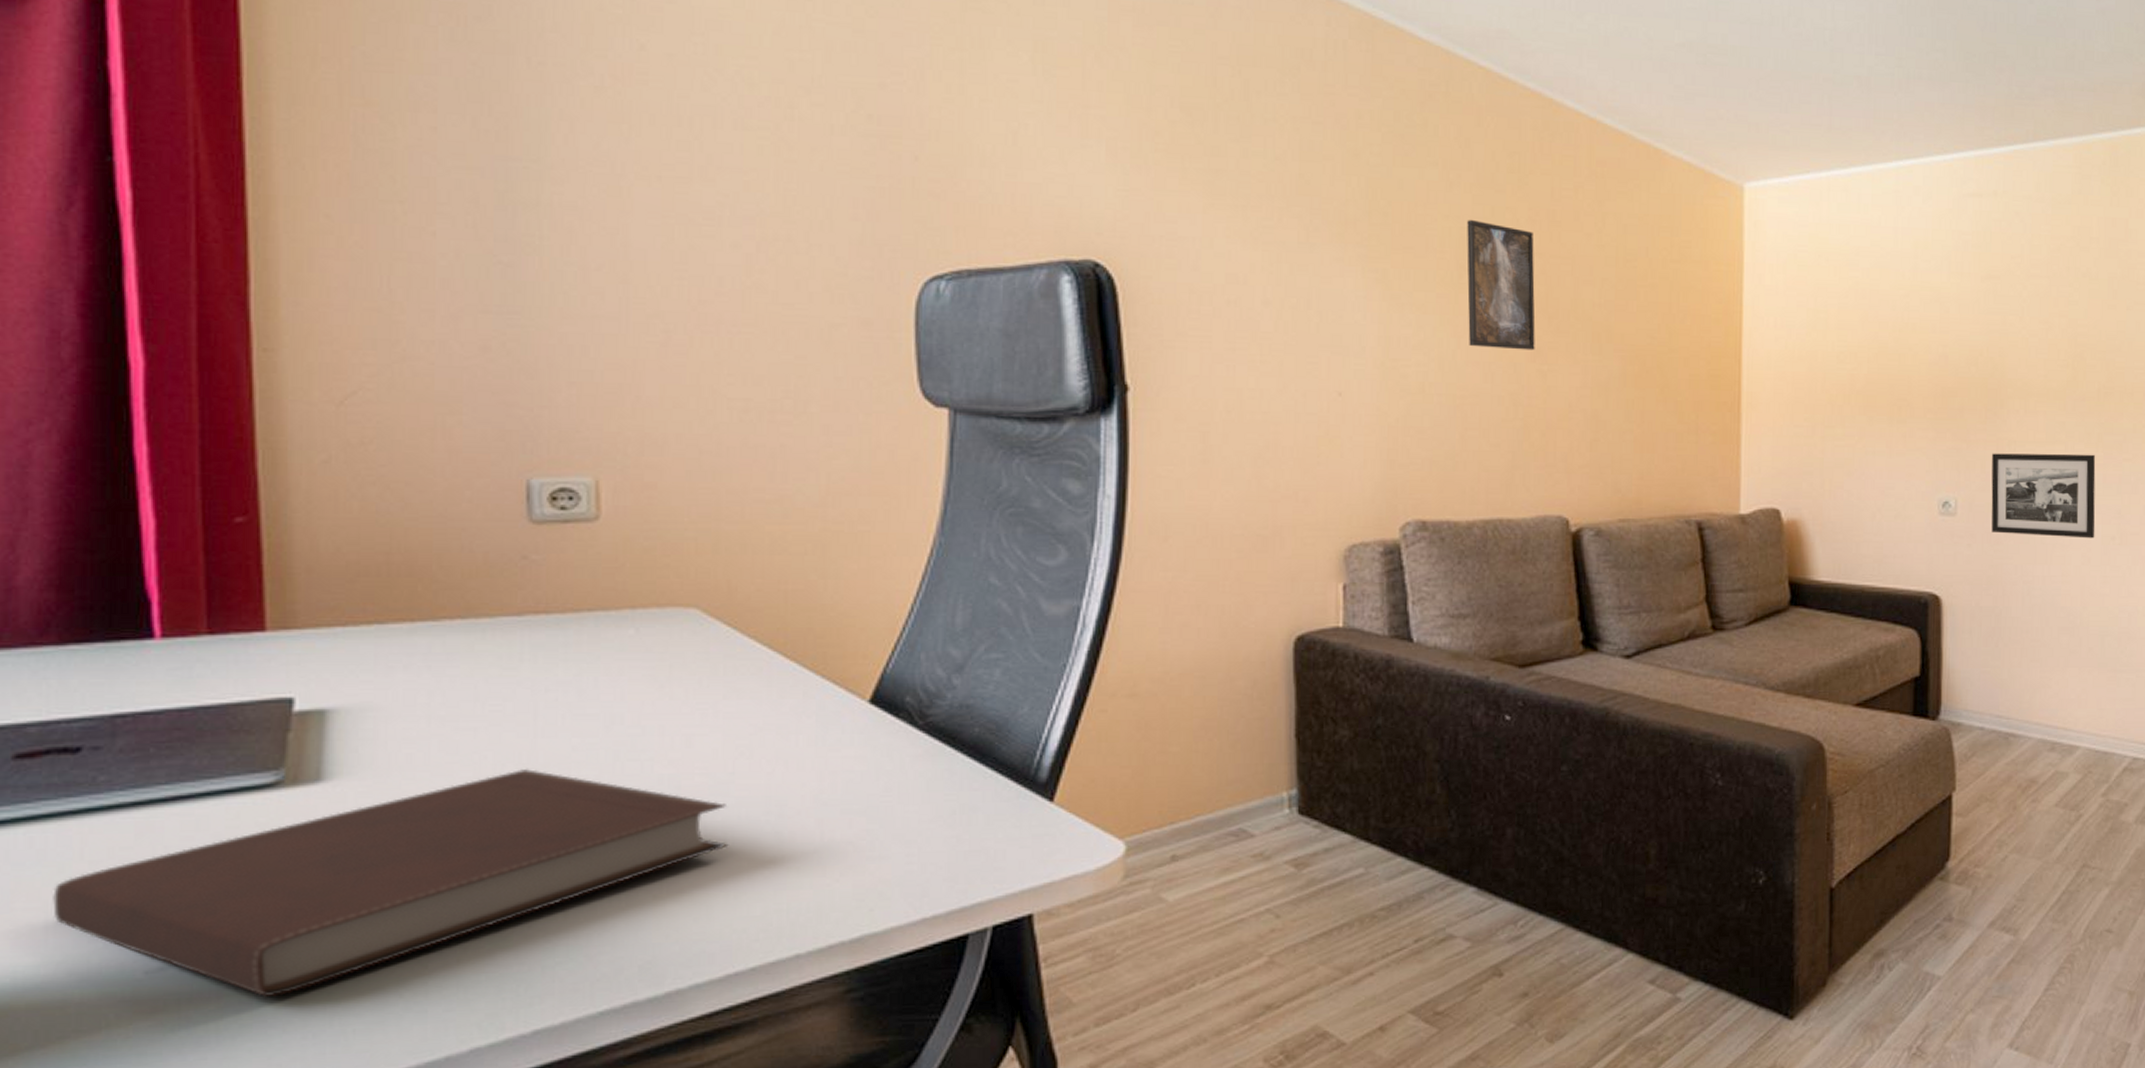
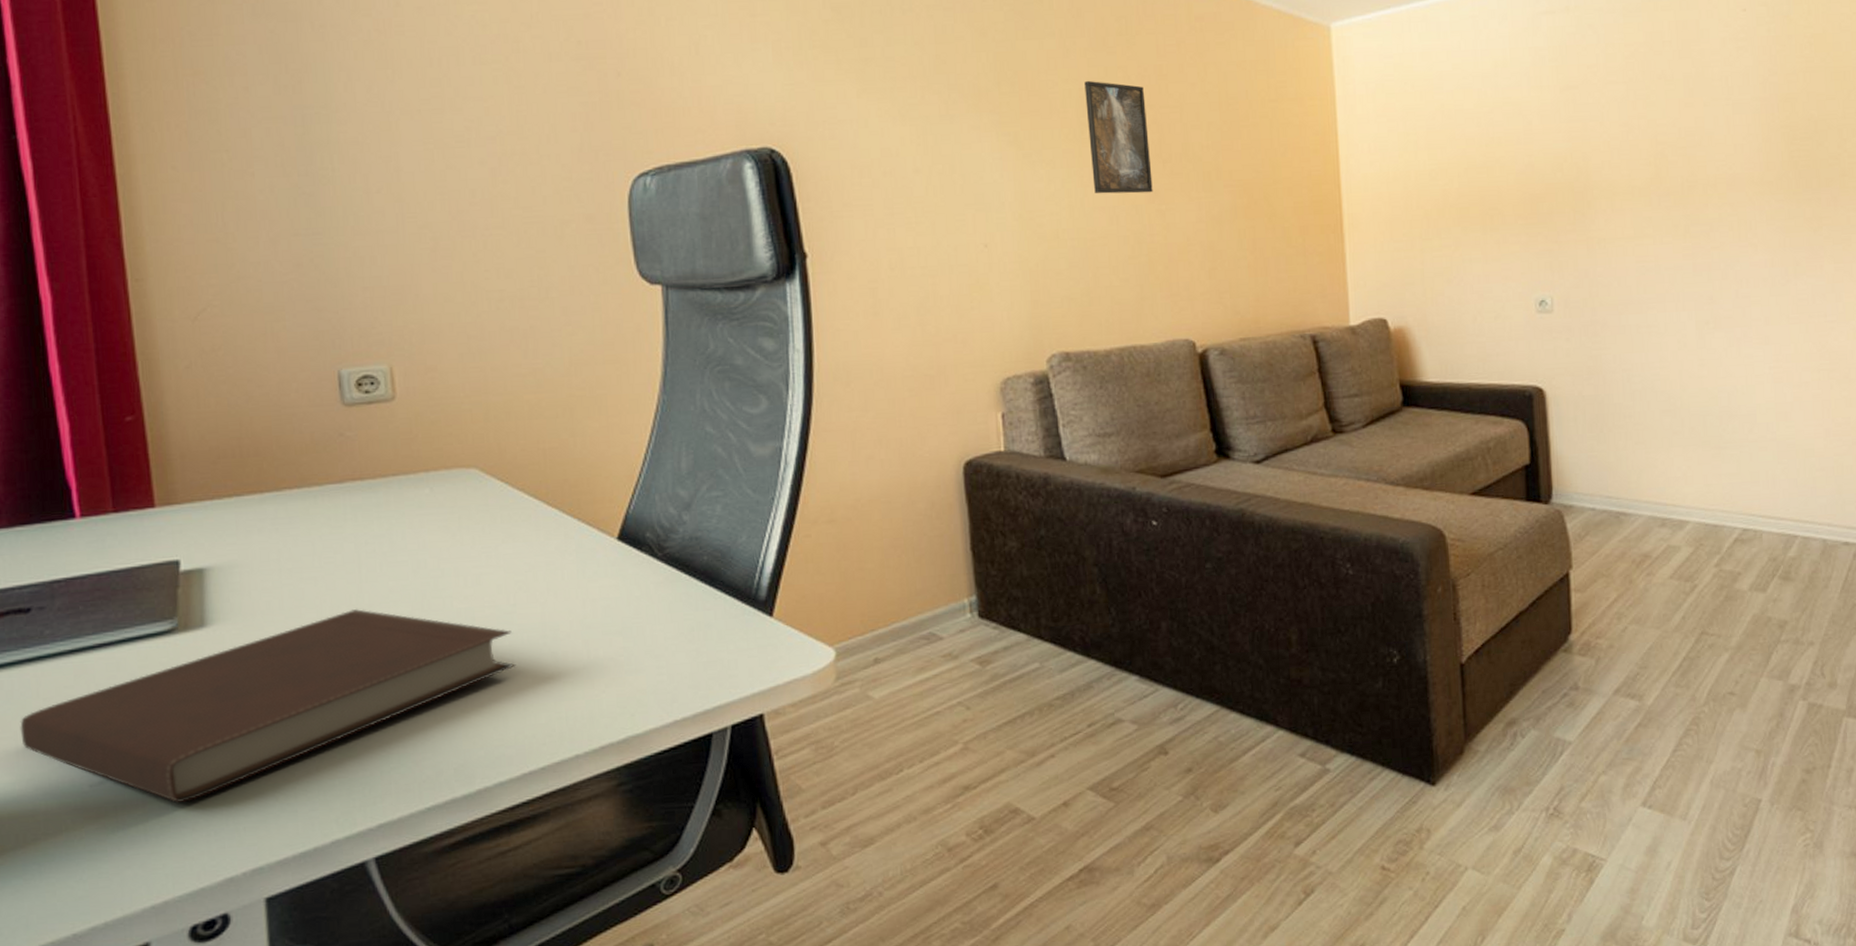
picture frame: present [1991,453,2096,539] -> none [1582,245,1689,326]

